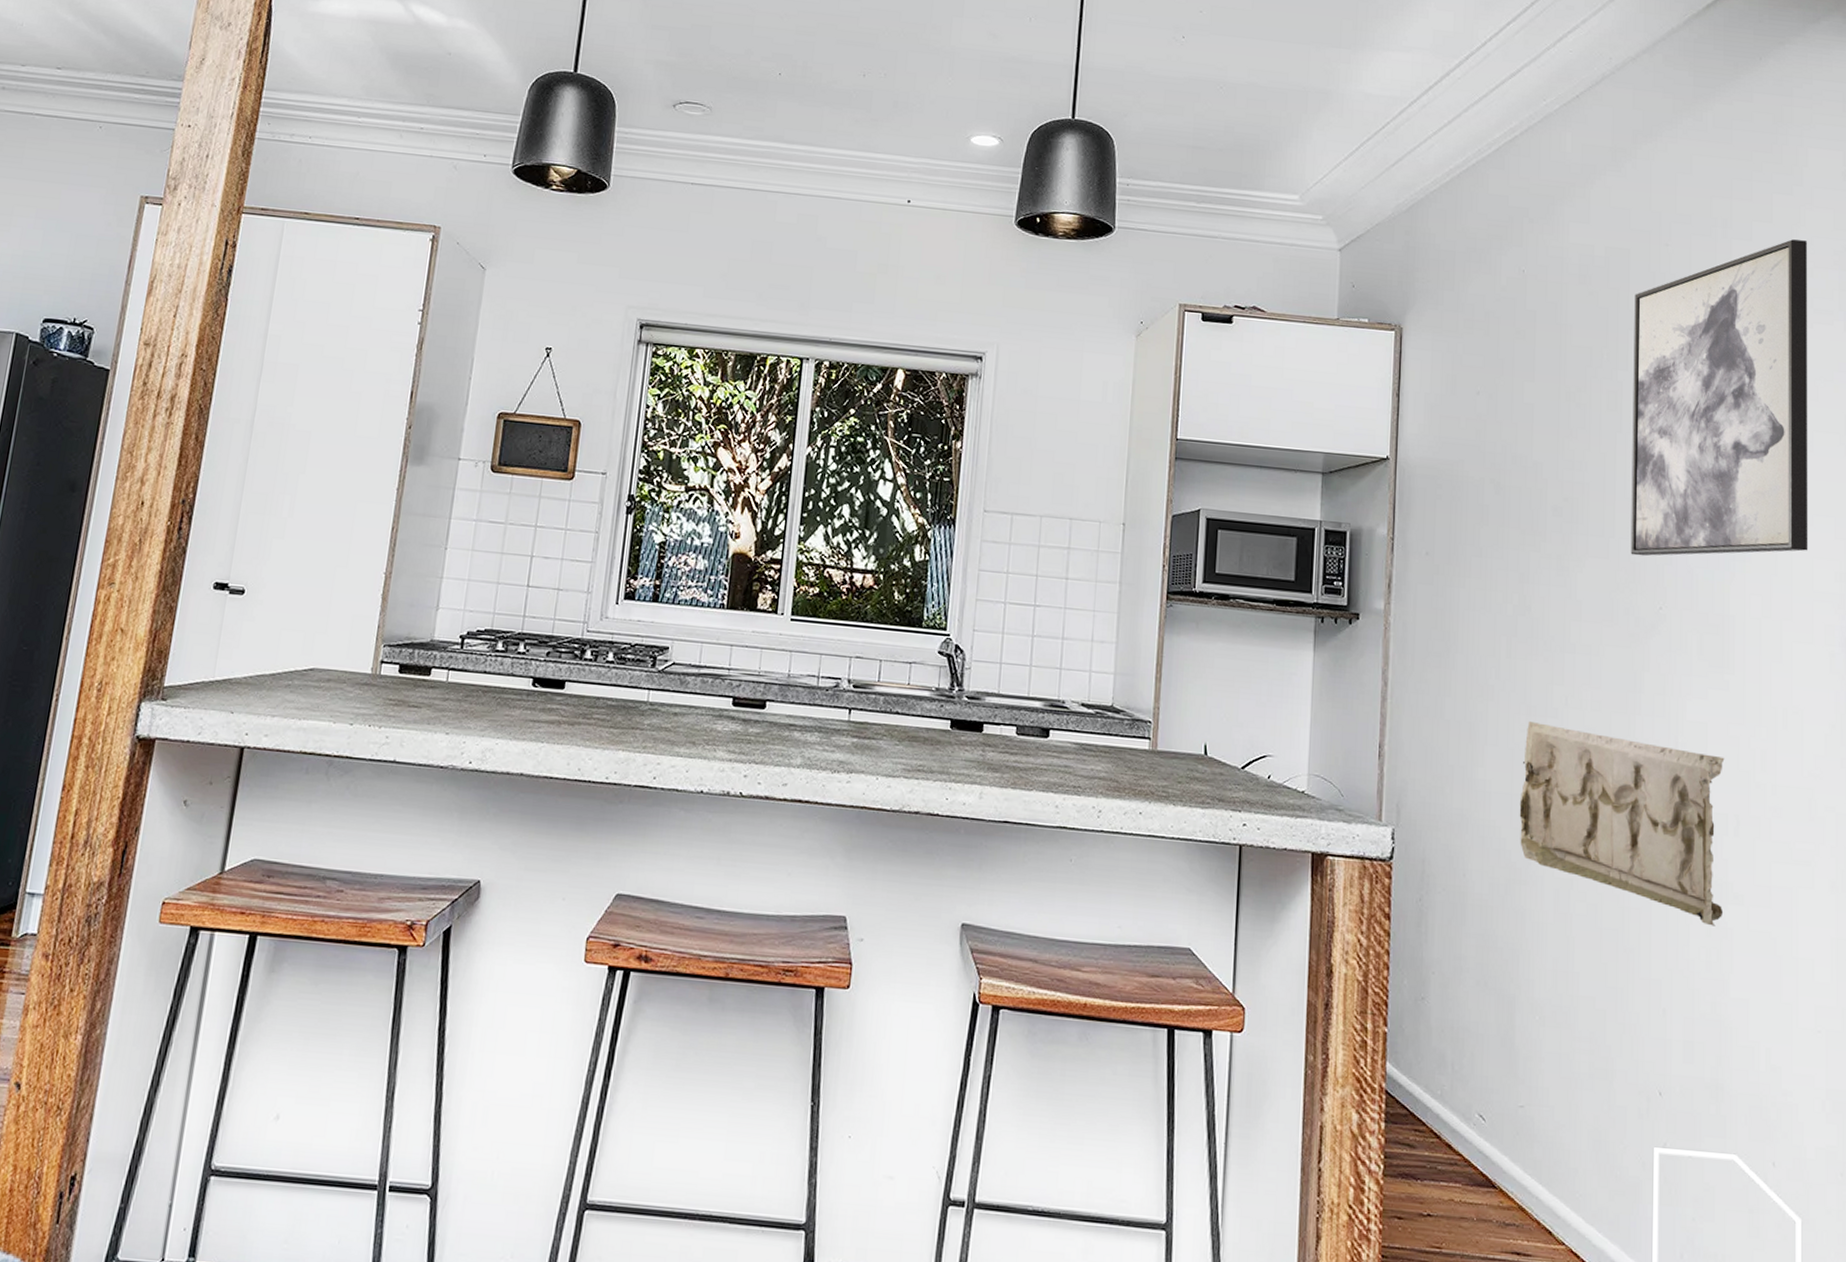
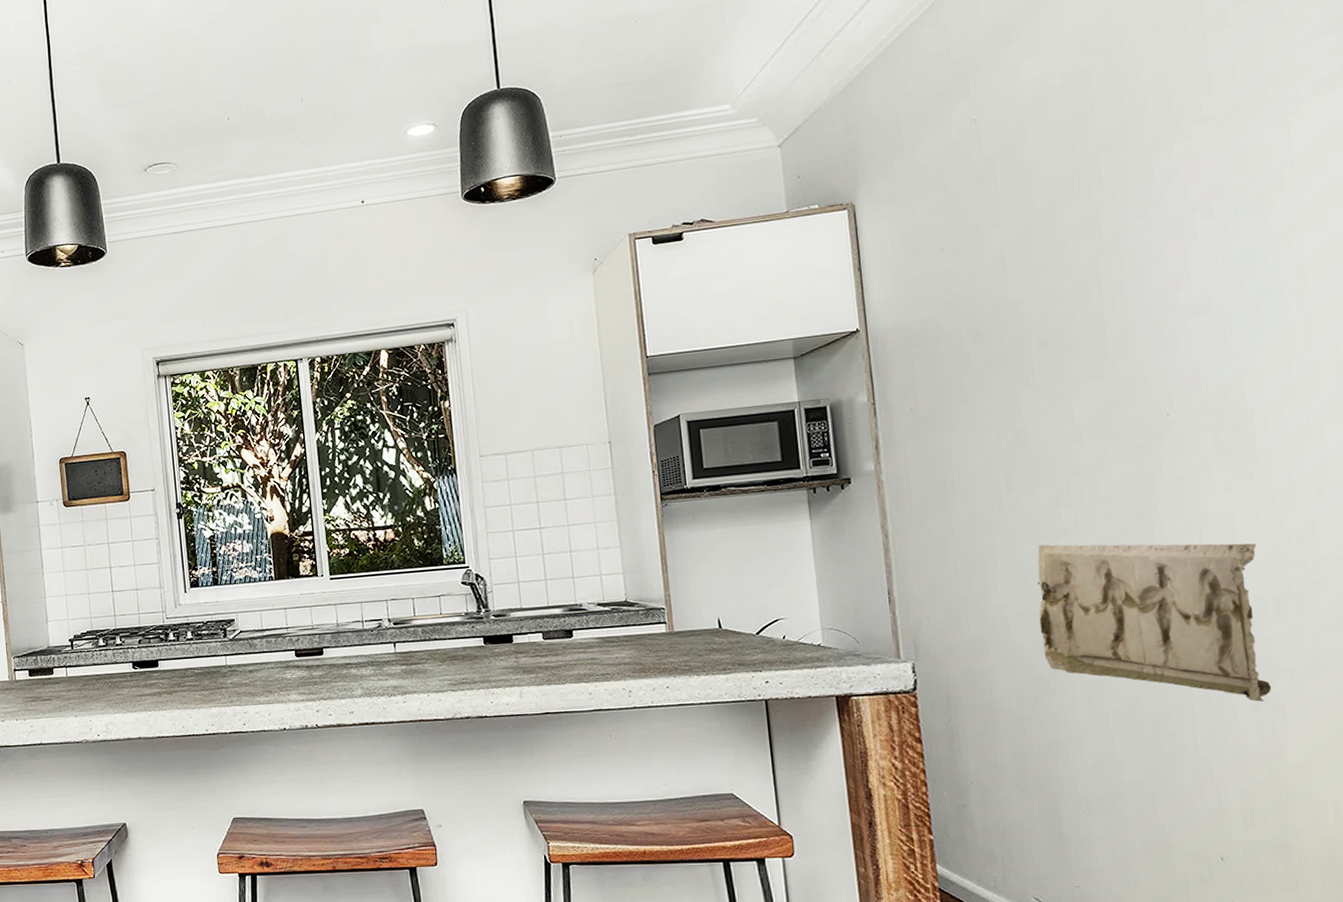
wall art: present [1630,239,1808,557] -> none [1101,12,1330,370]

